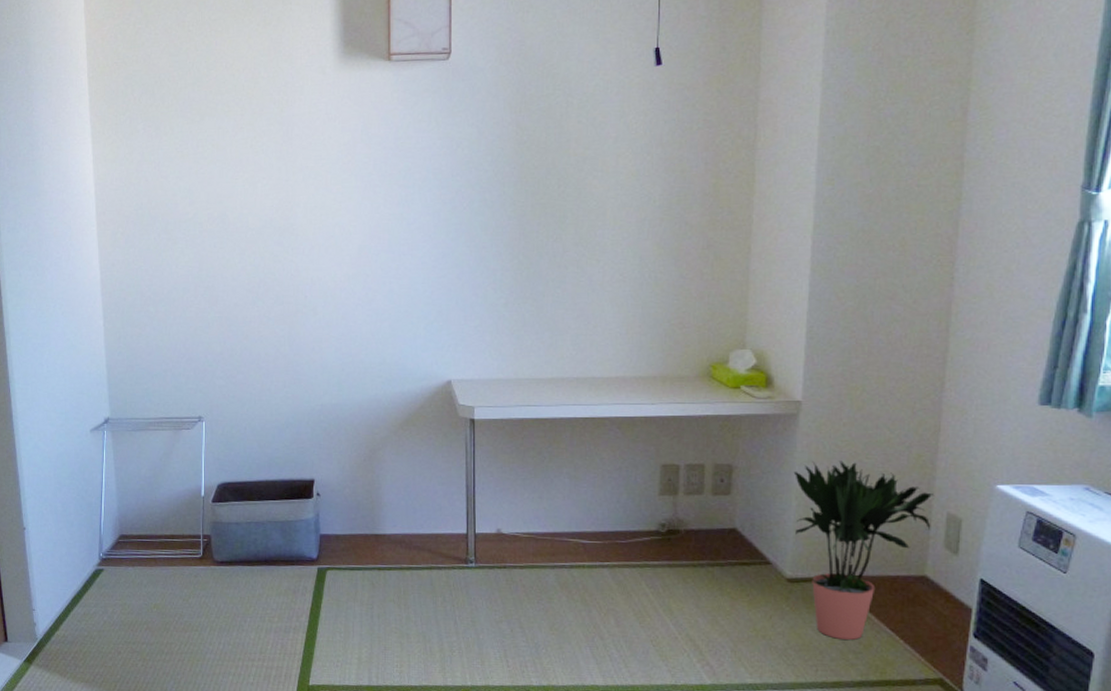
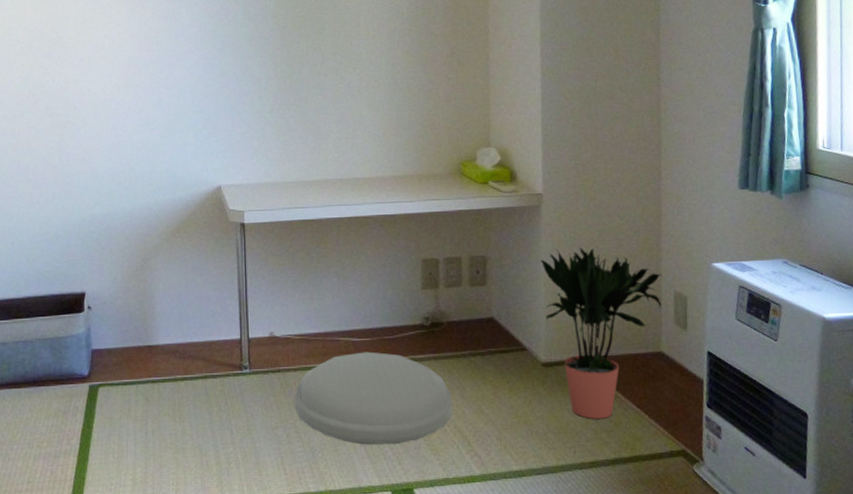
seat cushion: none [519,554,686,648] -> present [294,351,453,445]

